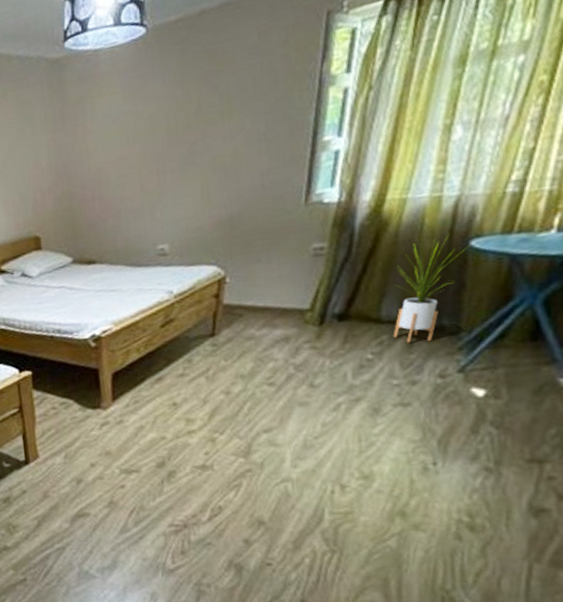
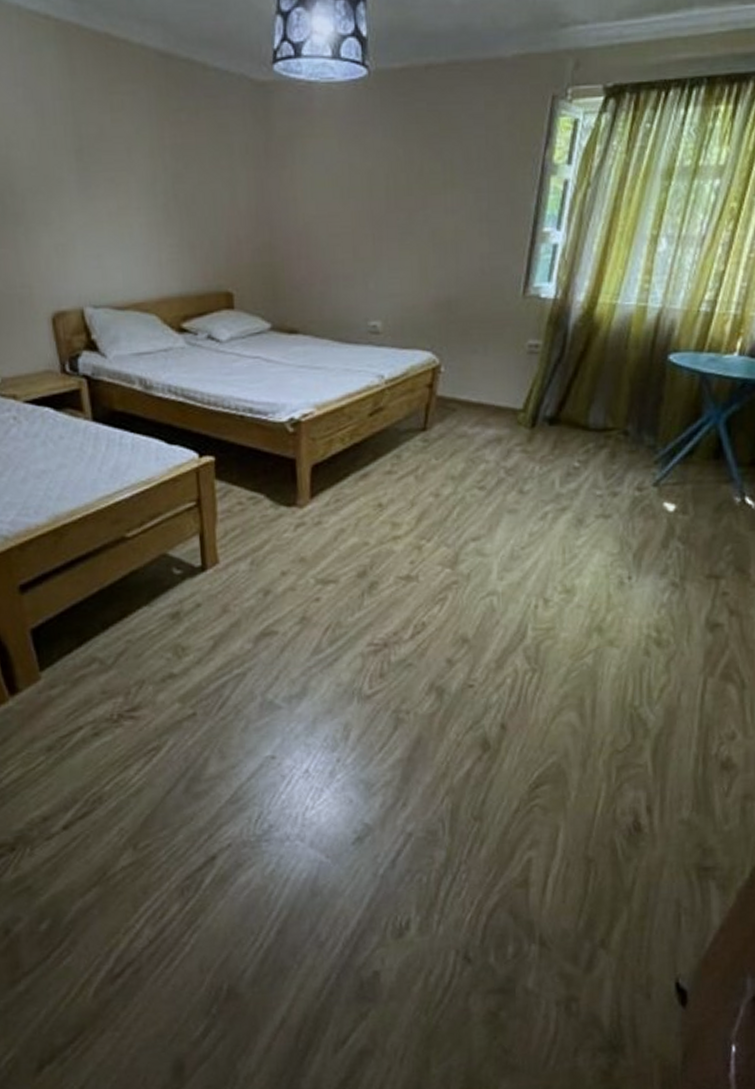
house plant: present [393,234,470,343] -> none [598,345,668,453]

